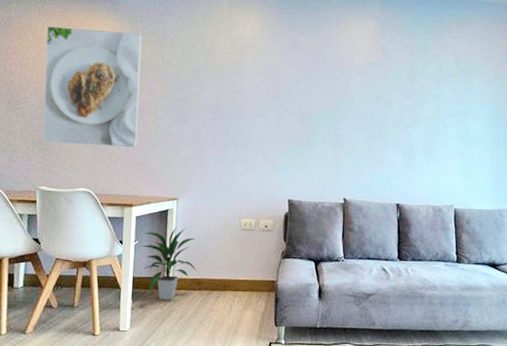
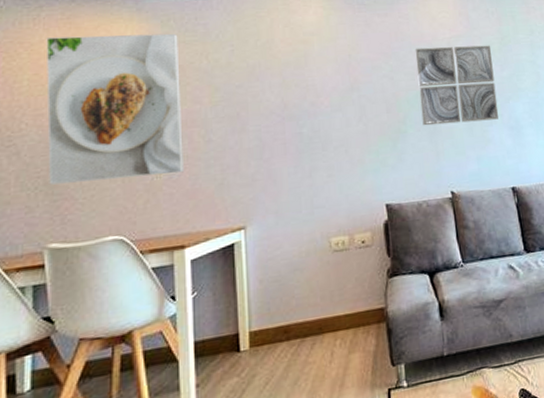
indoor plant: present [140,226,196,300] -> none [200,262,280,365]
wall art: none [329,70,400,143] -> present [415,45,499,126]

